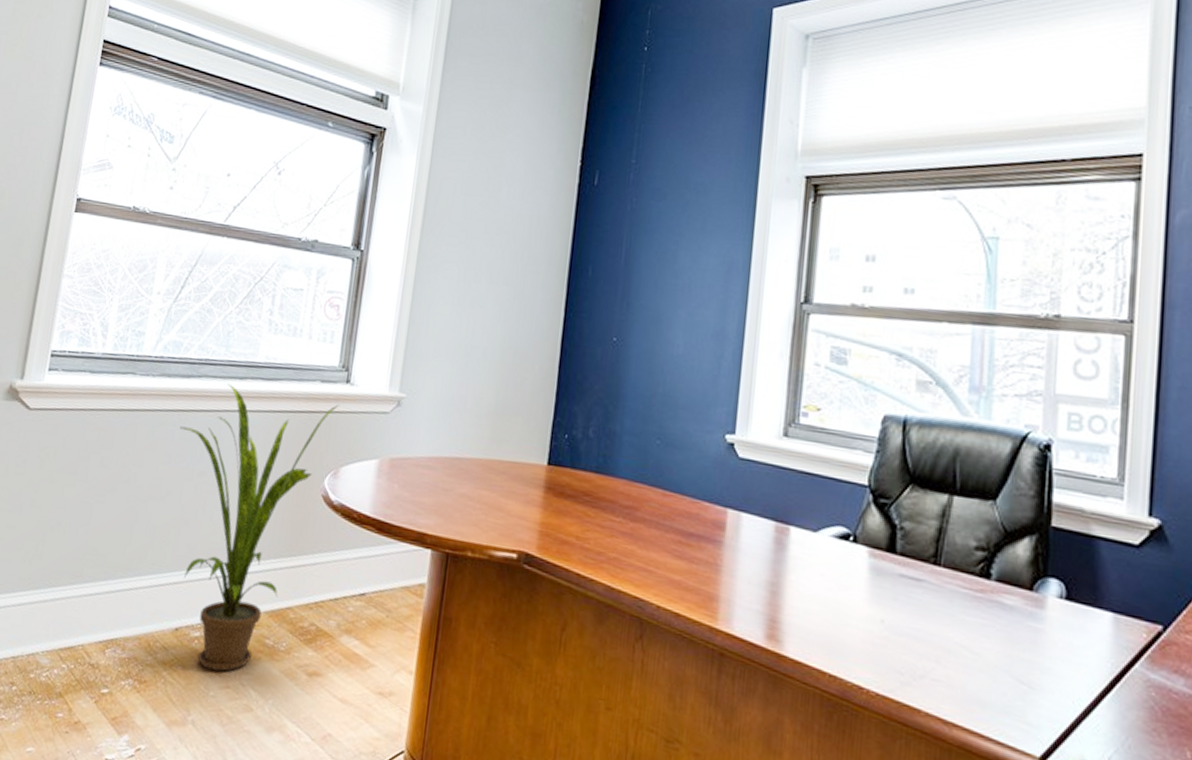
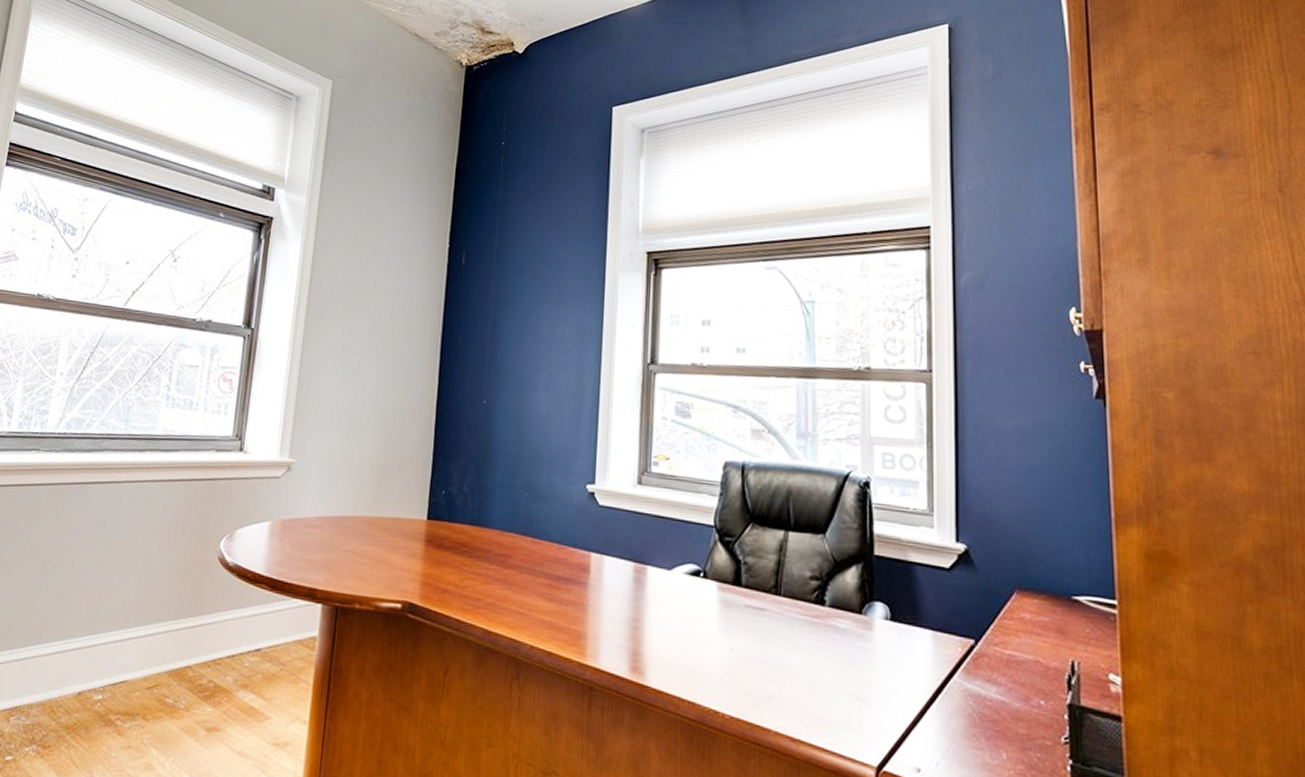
house plant: present [180,383,339,672] -> none [82,455,233,733]

